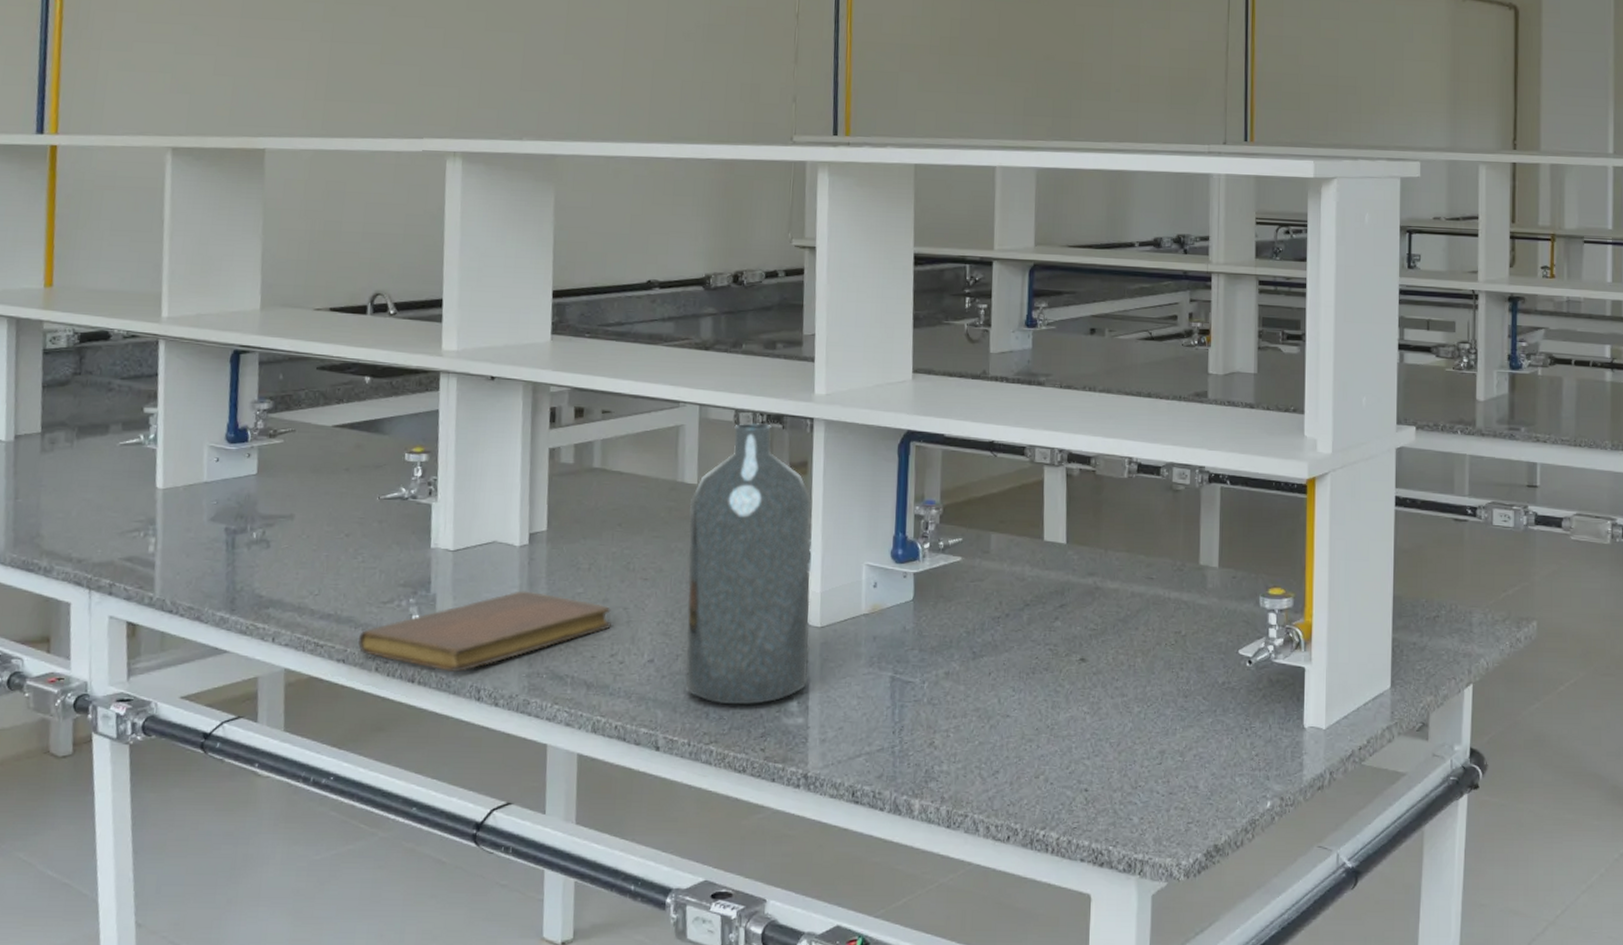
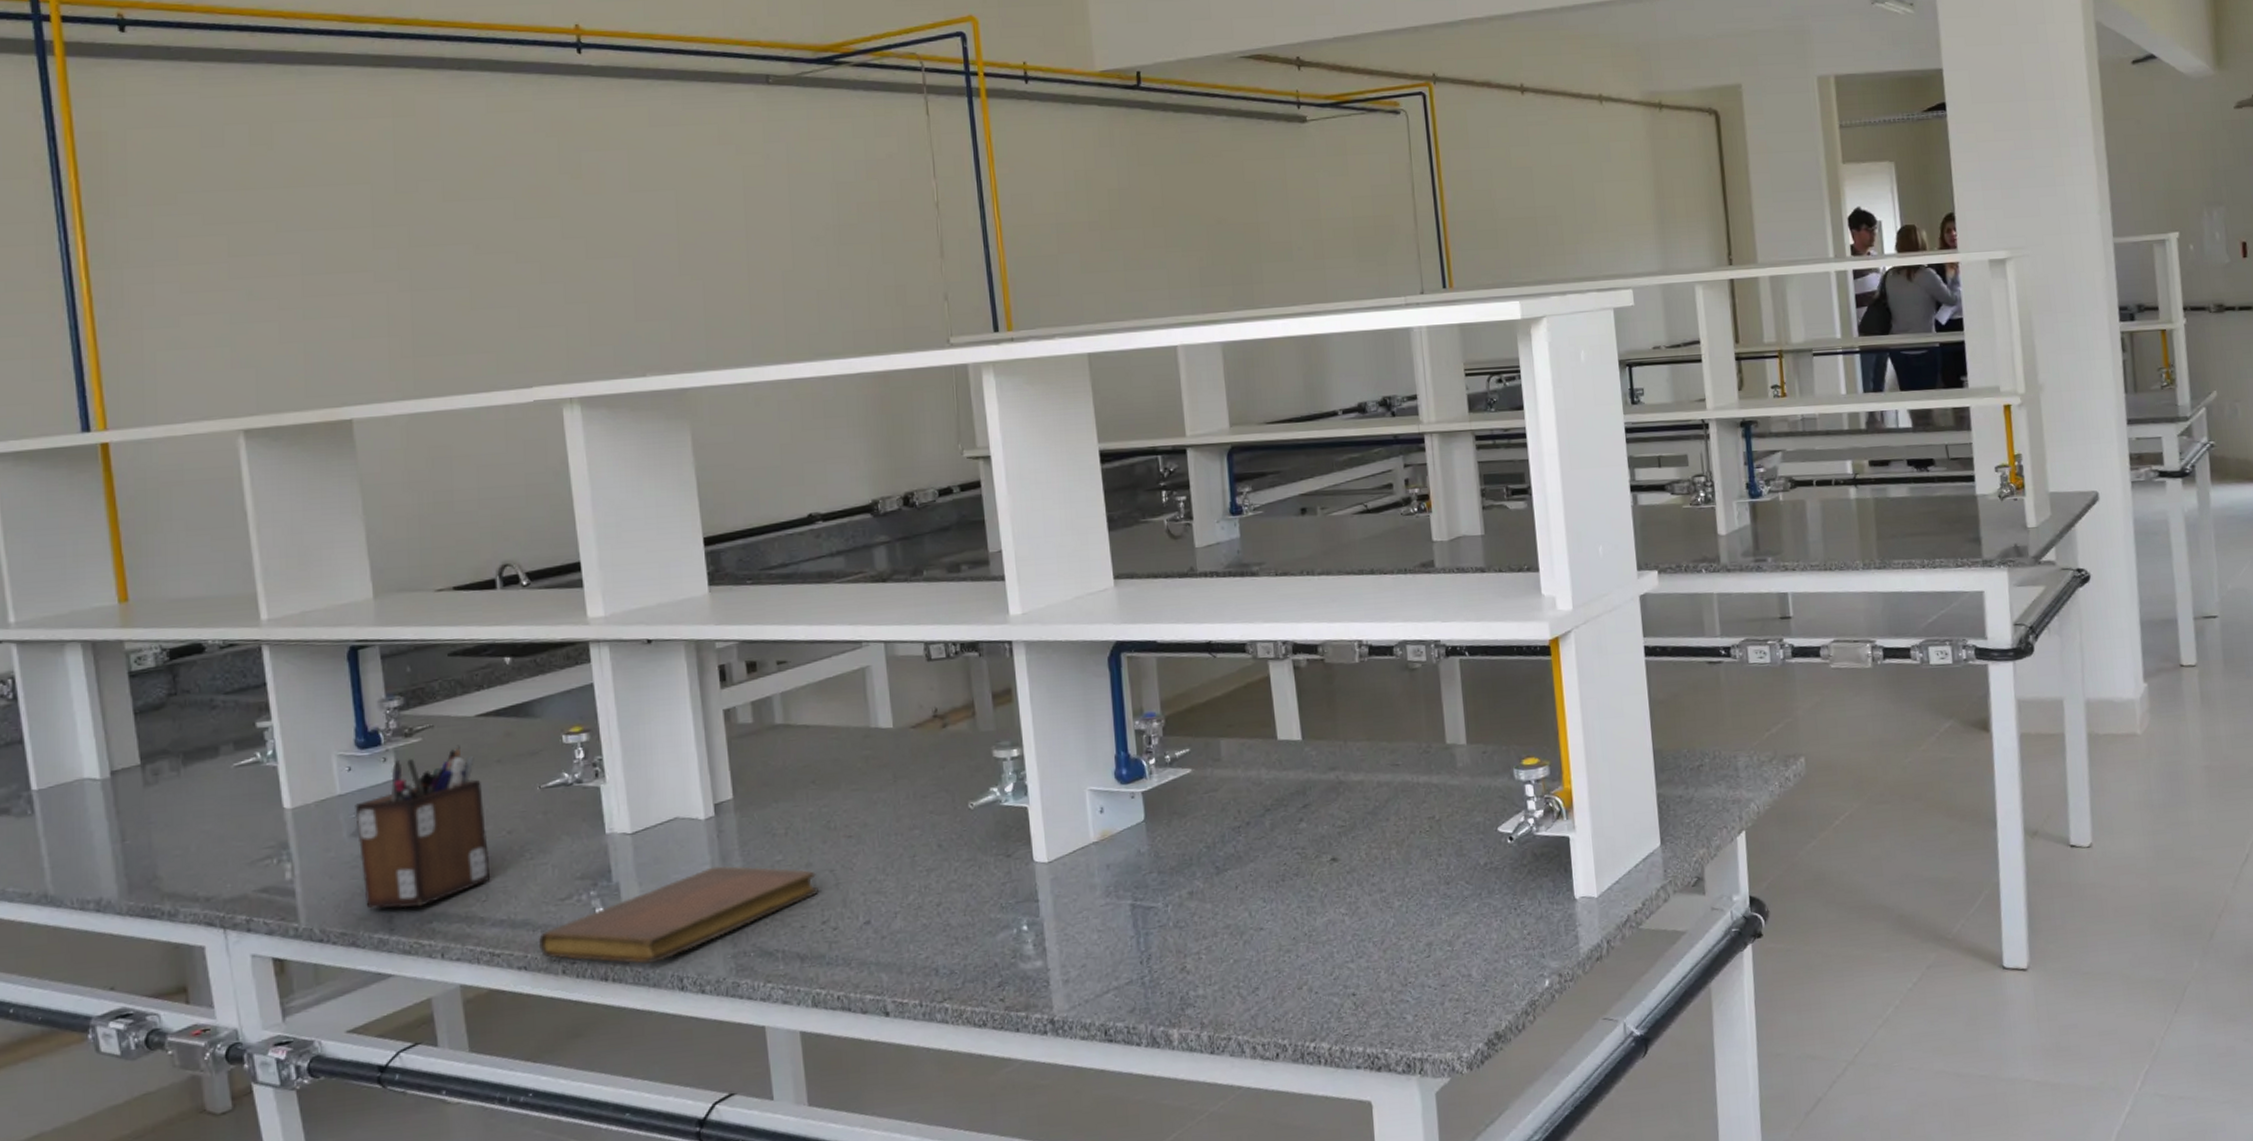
desk organizer: none [214,450,329,593] -> present [355,745,491,910]
bottle: present [685,423,812,705] -> none [887,653,1042,958]

